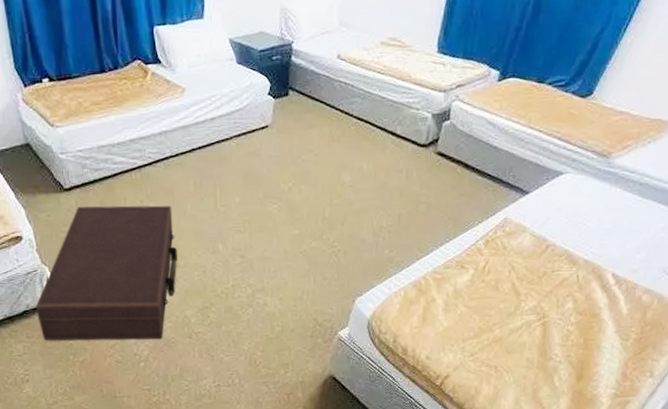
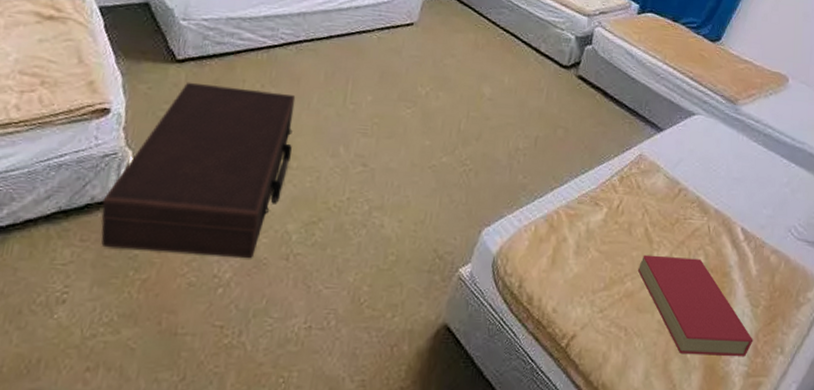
book: none [506,304,622,384] -> present [638,254,753,356]

